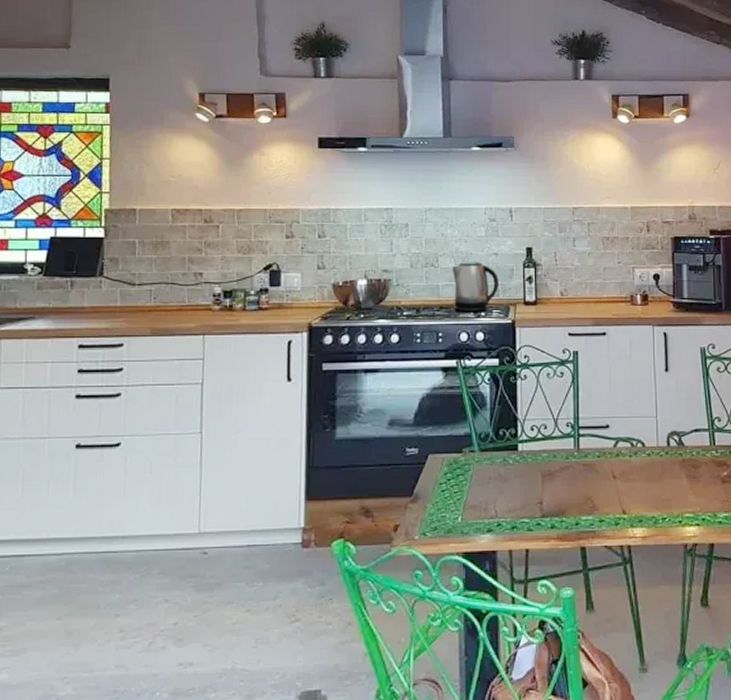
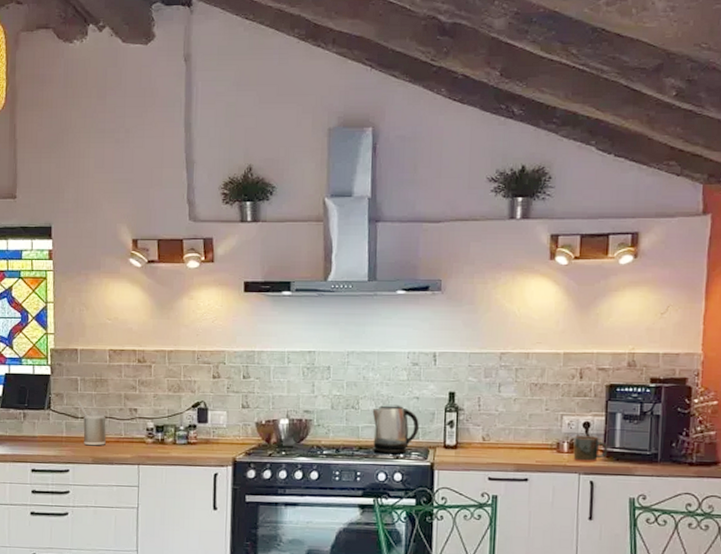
soap dispenser: none [134,265,168,316] -> present [77,400,106,446]
mug: none [646,288,678,314] -> present [573,435,608,463]

